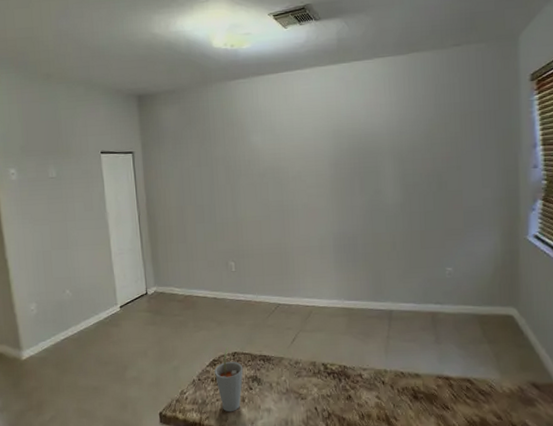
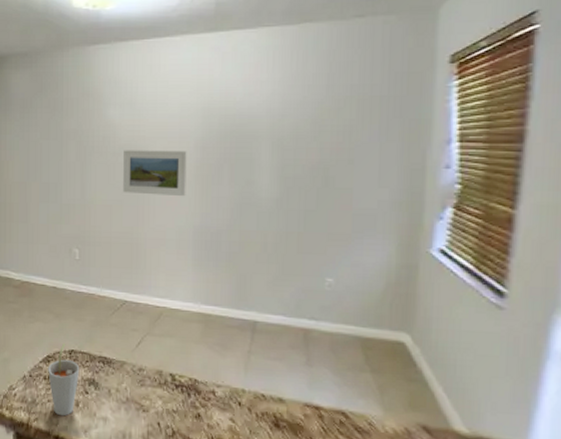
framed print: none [268,168,324,209] -> present [123,150,187,197]

